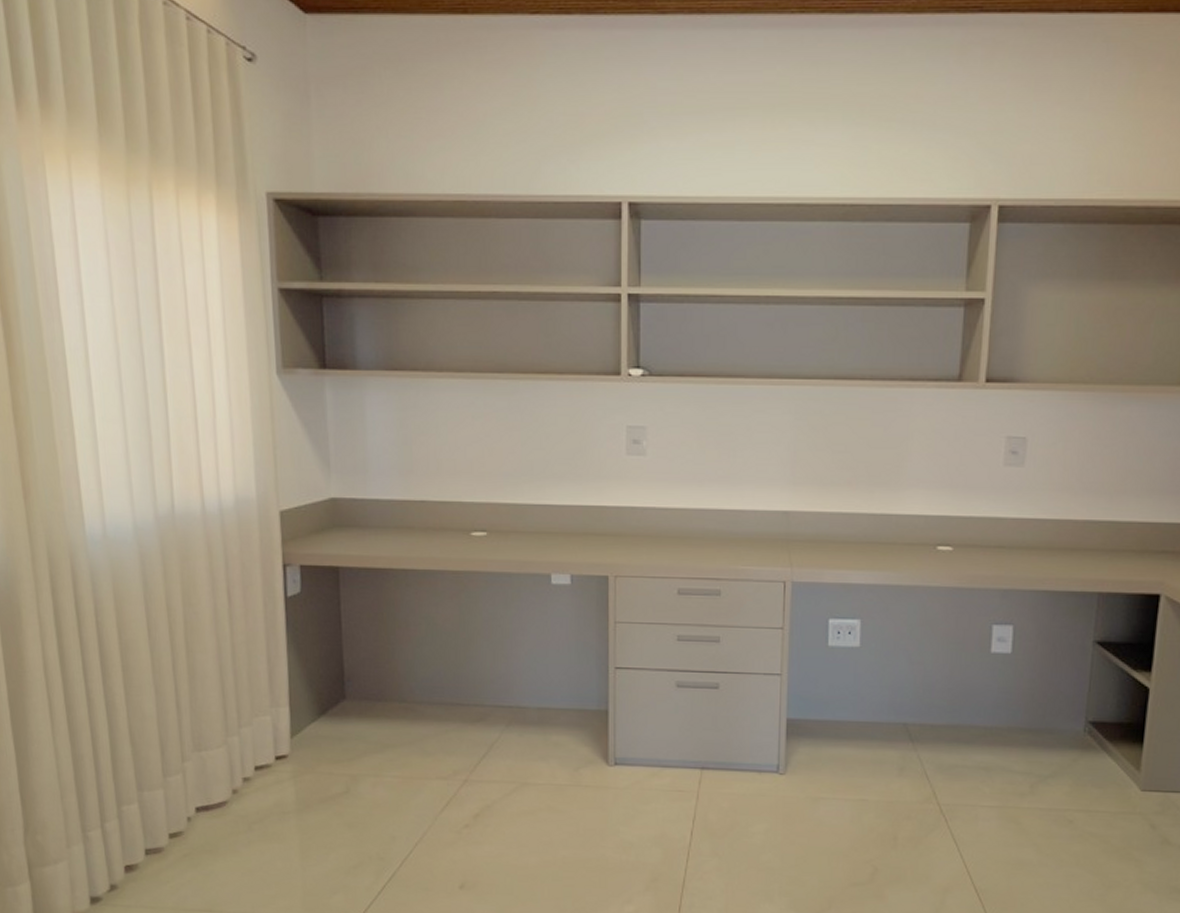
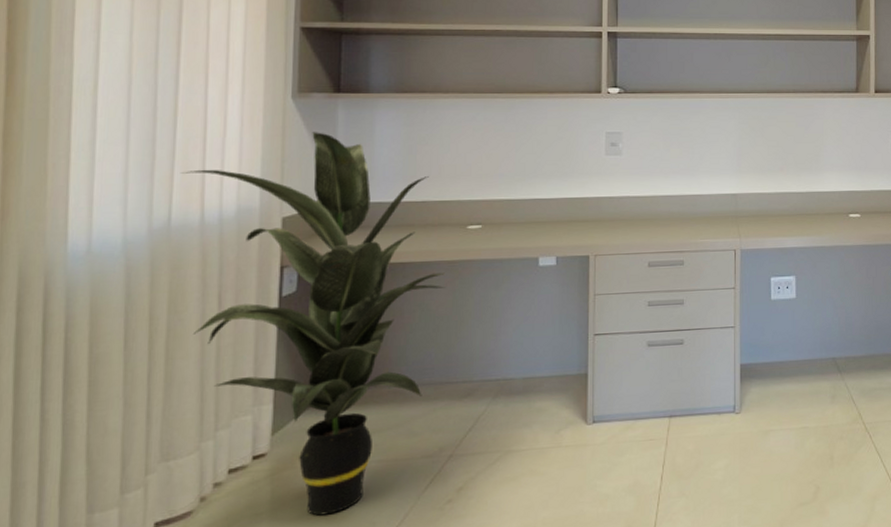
indoor plant: none [178,415,451,823] -> present [181,132,446,516]

